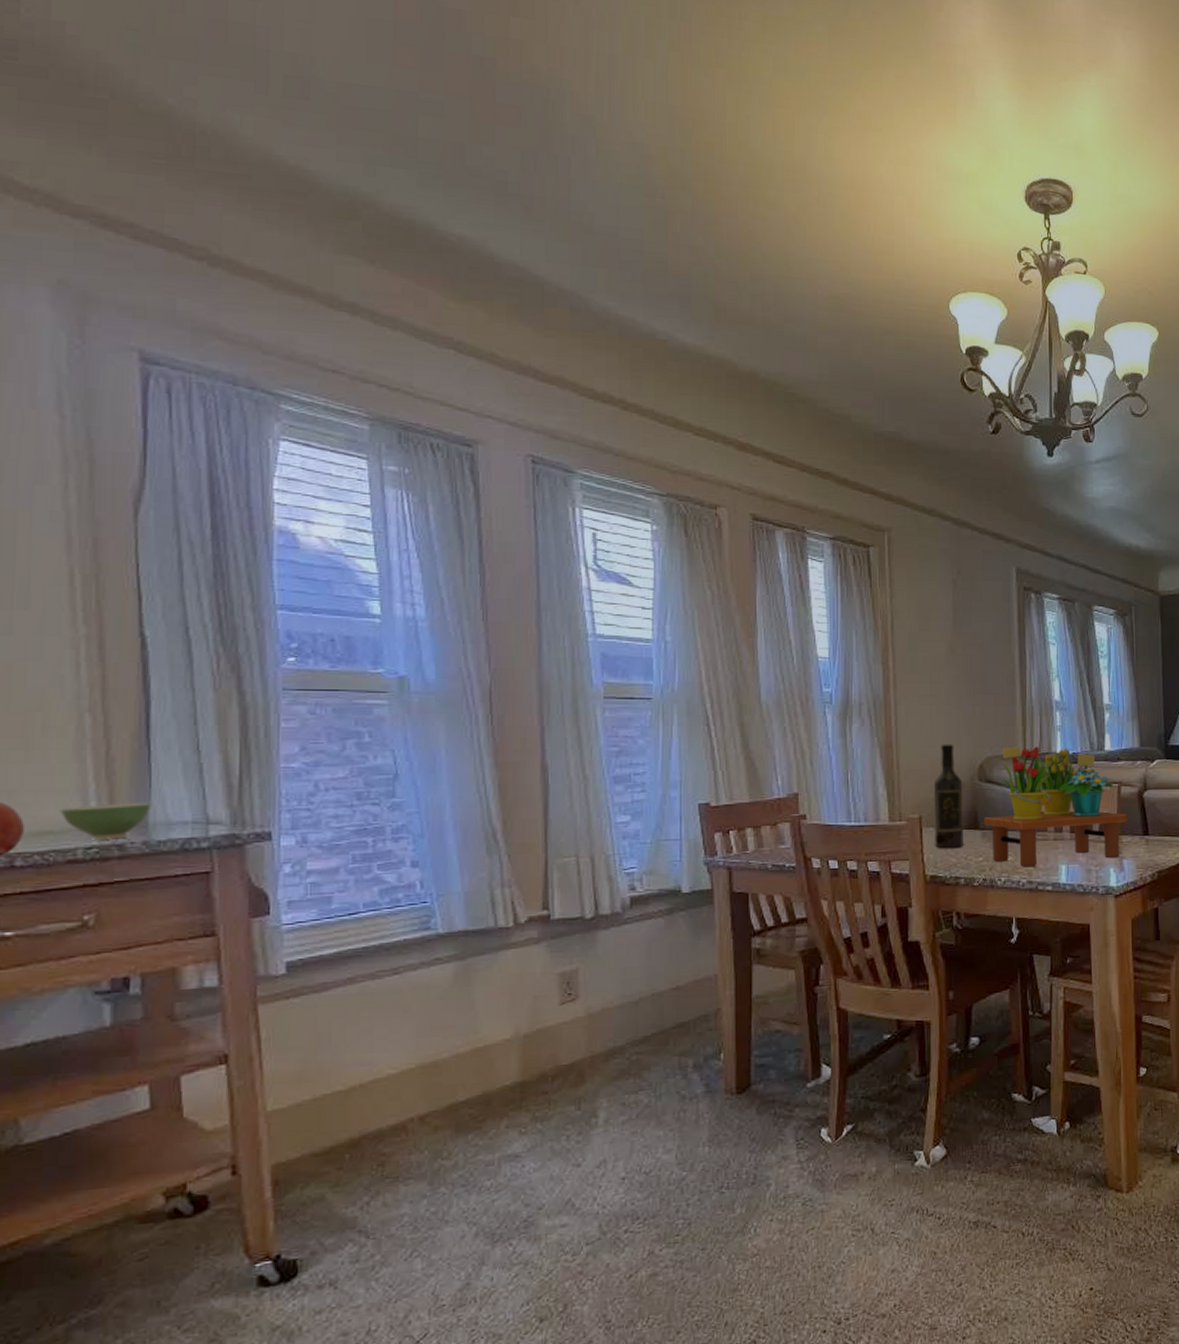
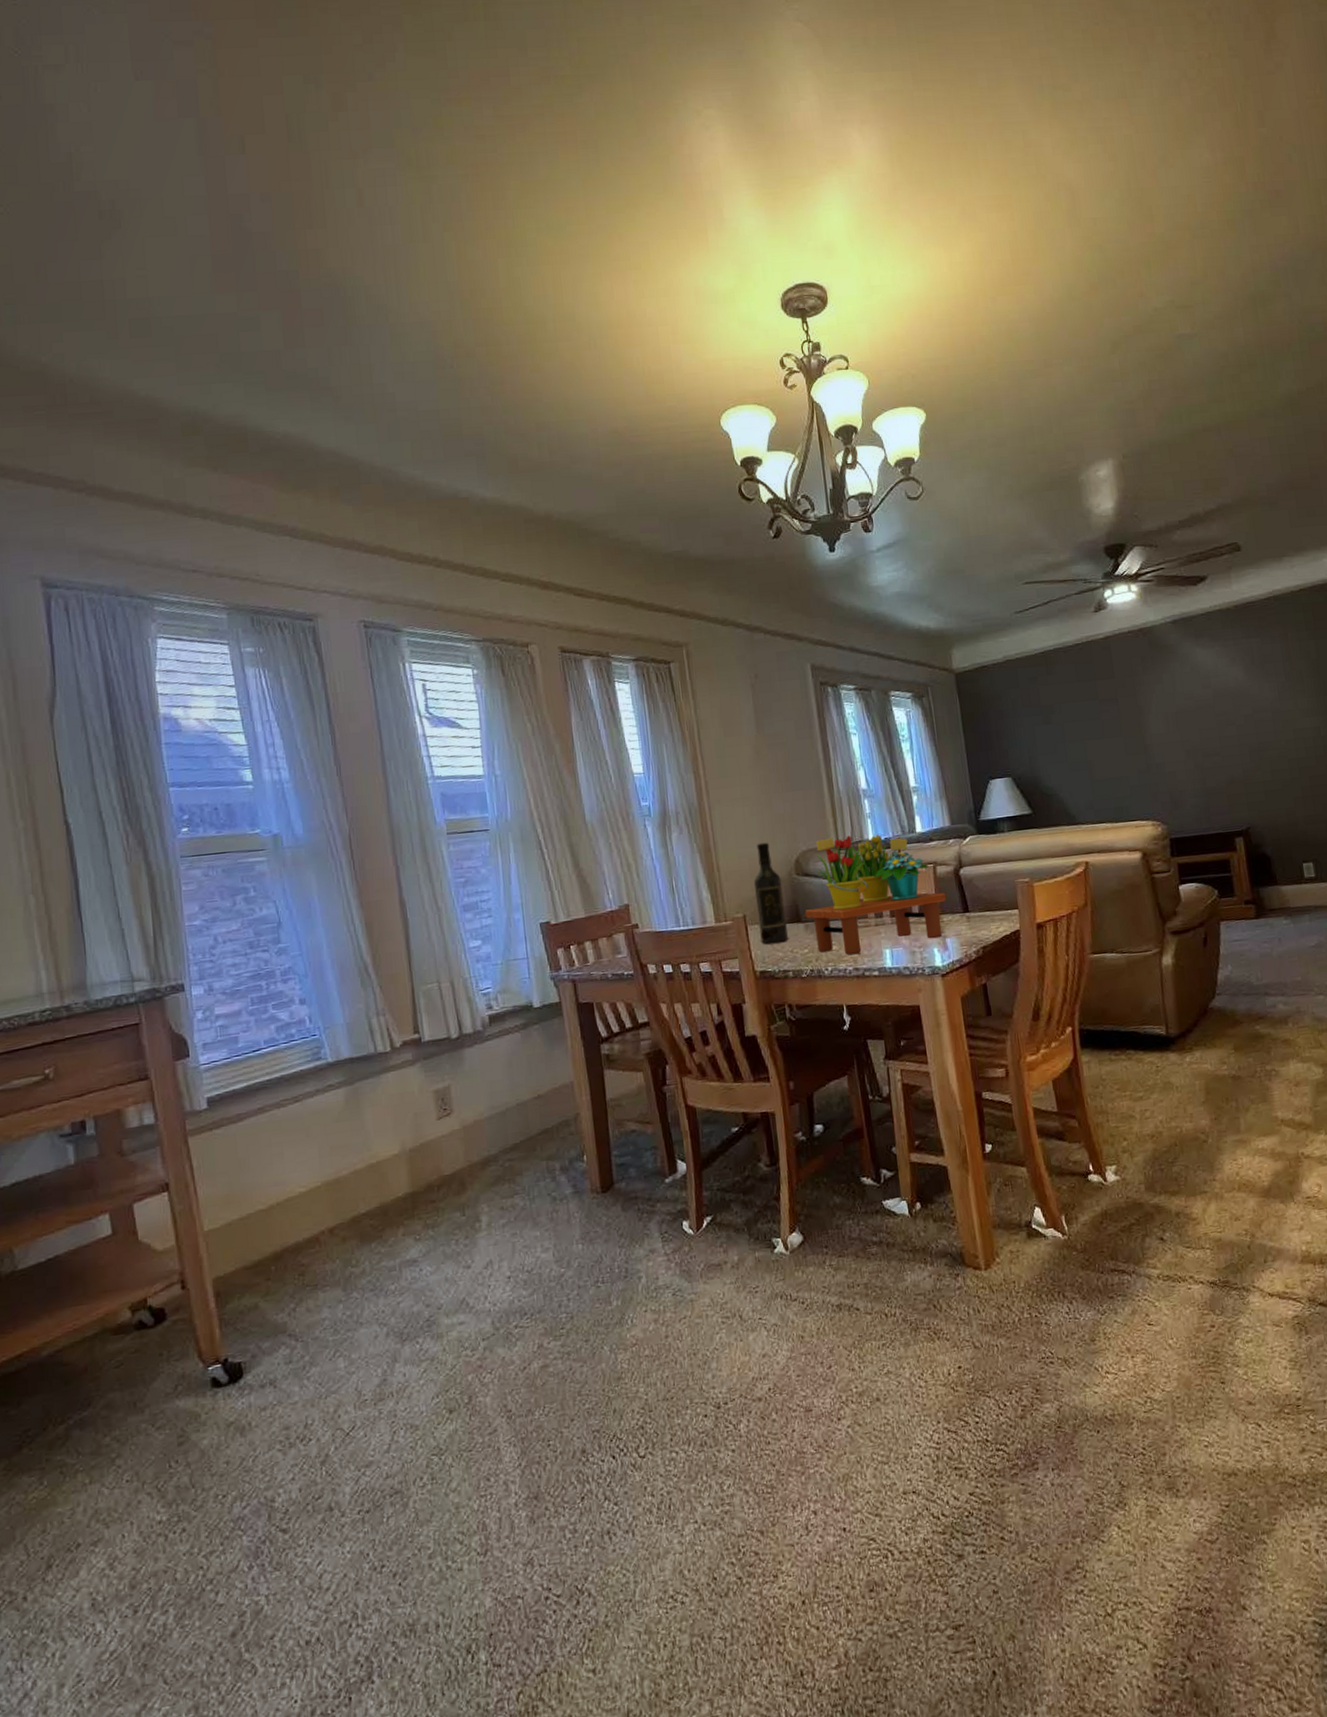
bowl: present [58,802,153,840] -> none [17,967,88,1004]

